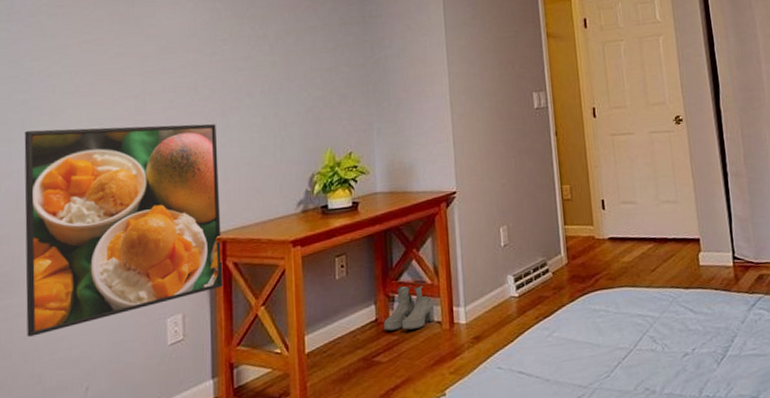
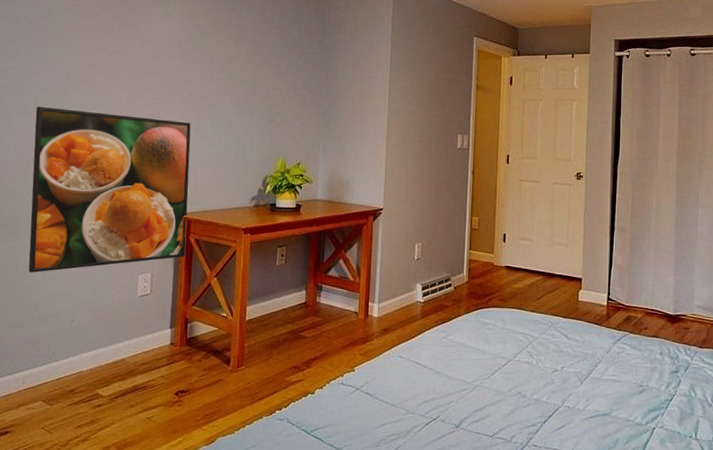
boots: present [384,283,435,331] -> none [311,278,354,315]

